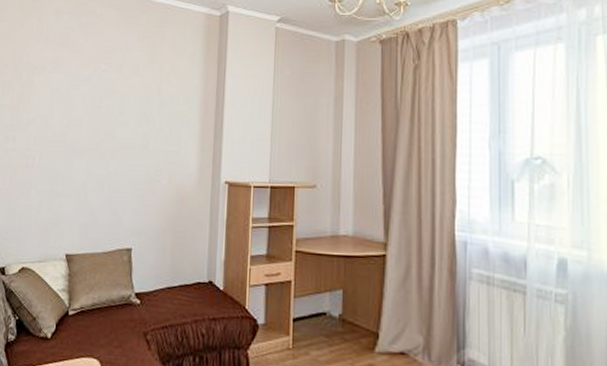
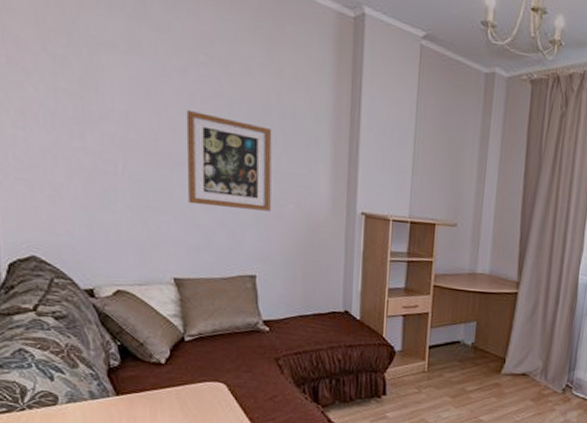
wall art: none [83,109,152,188] -> present [186,110,272,212]

